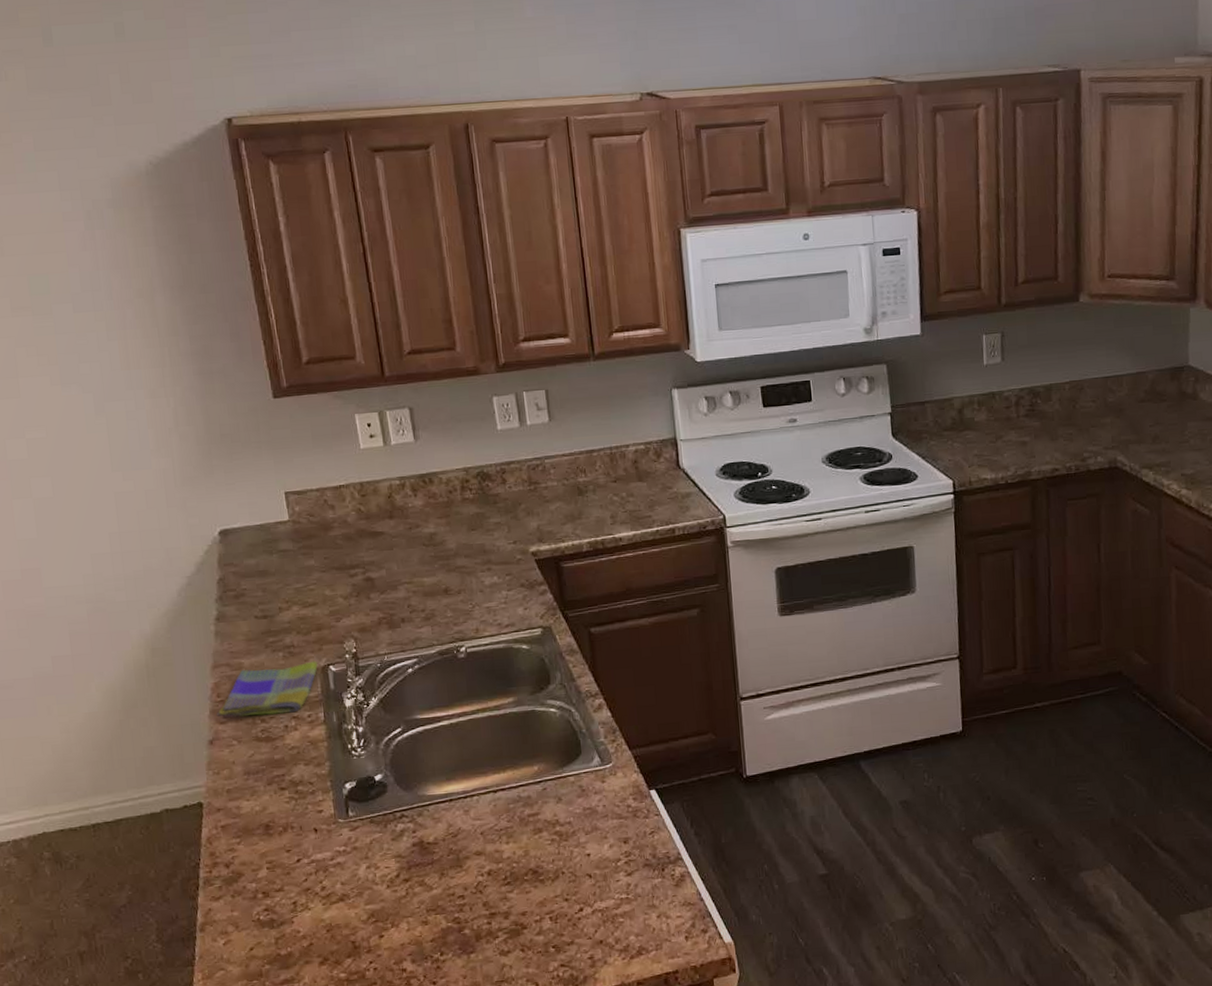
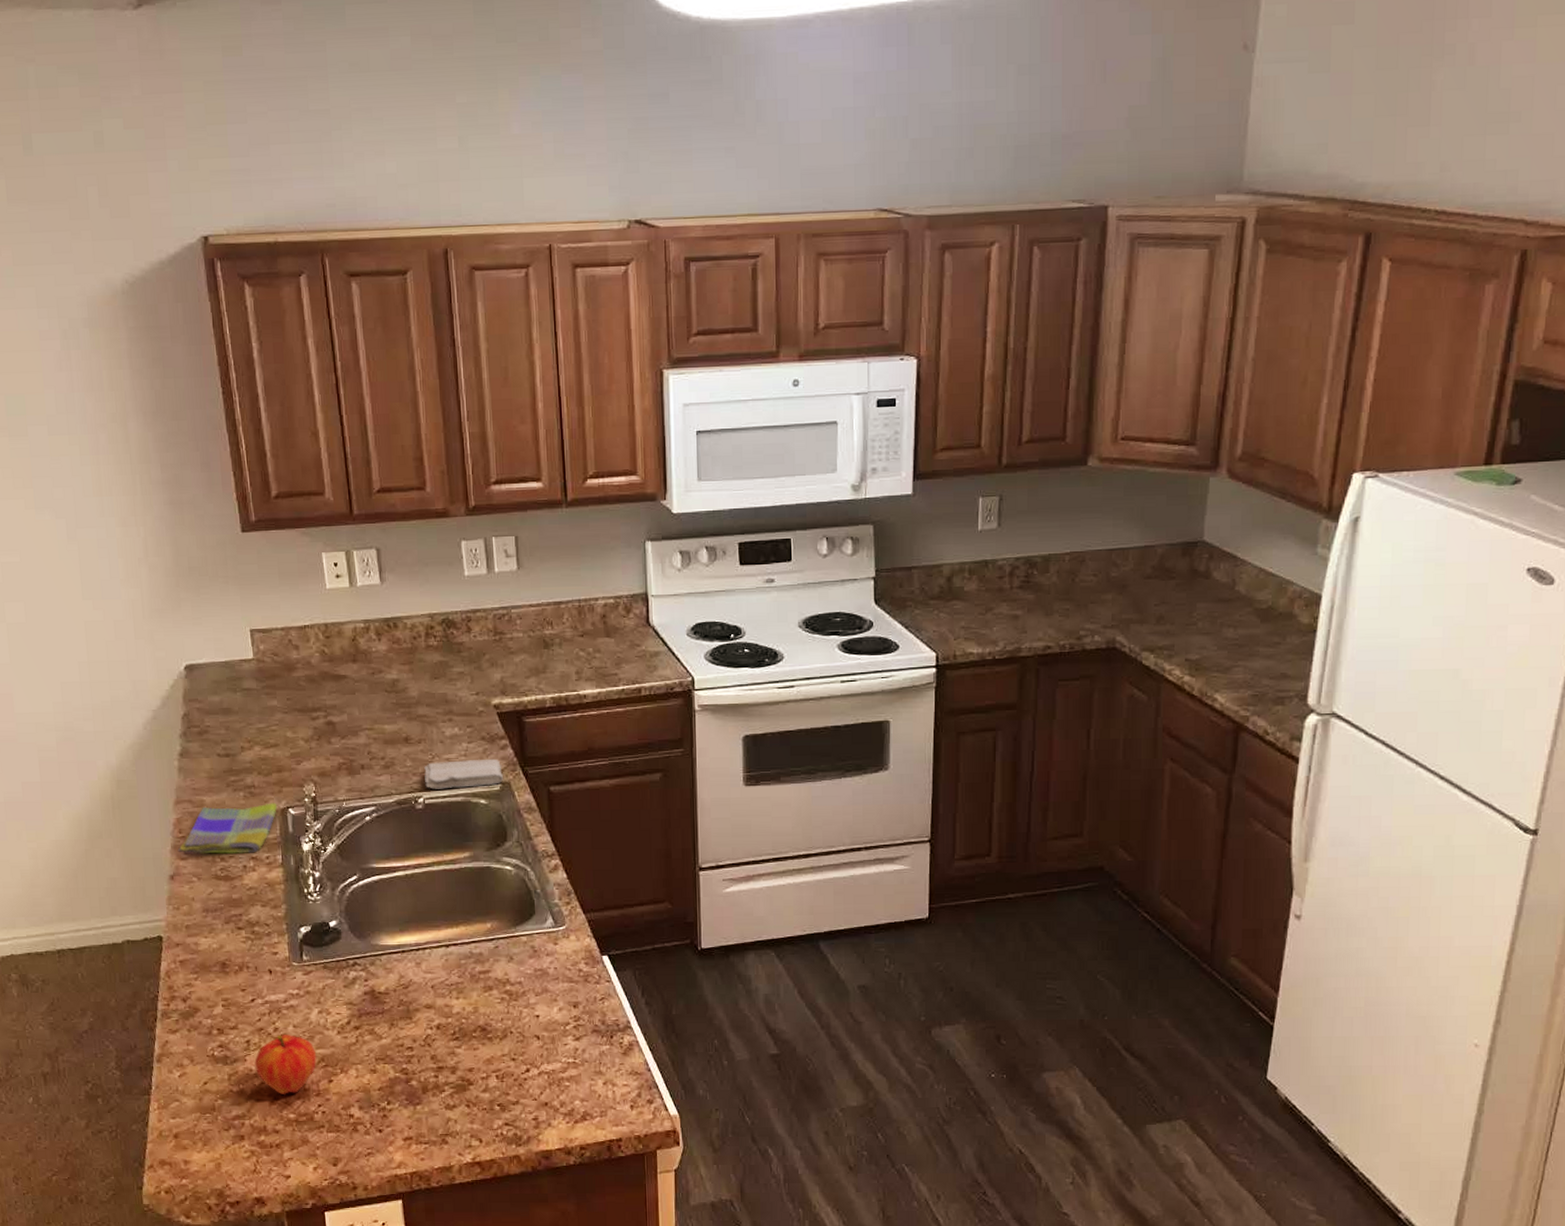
fruit: none [302,892,367,954] -> present [254,1035,317,1094]
washcloth: none [465,604,545,638] -> present [424,758,504,790]

